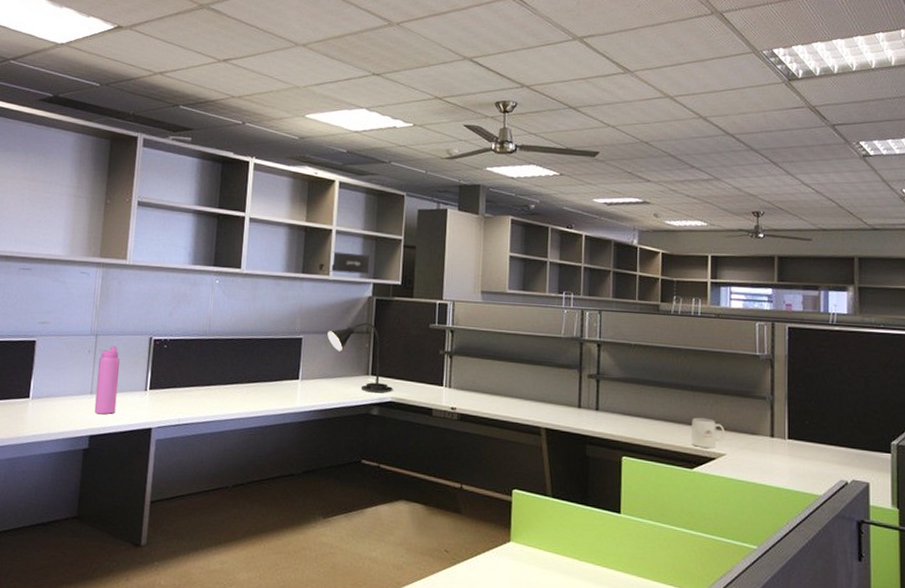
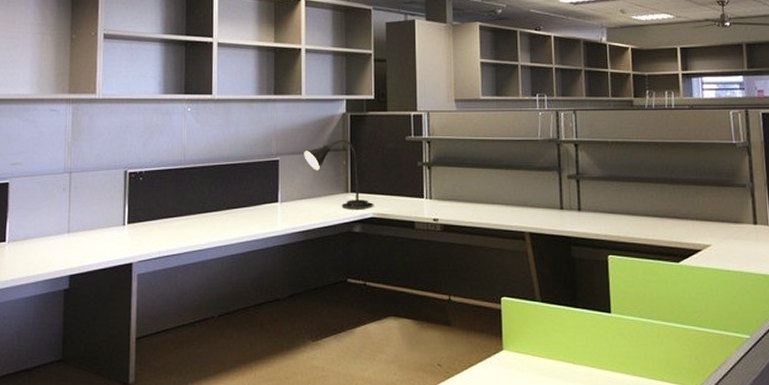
water bottle: present [94,346,120,415] -> none [73,182,96,253]
box: present [319,251,370,274] -> none [291,70,342,91]
mug: present [691,417,725,448] -> none [674,210,709,240]

